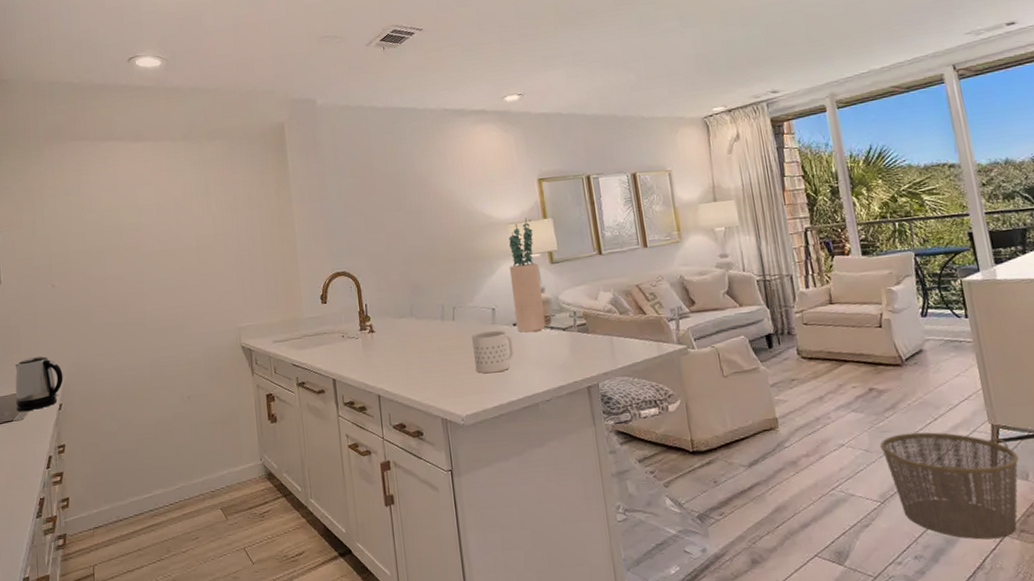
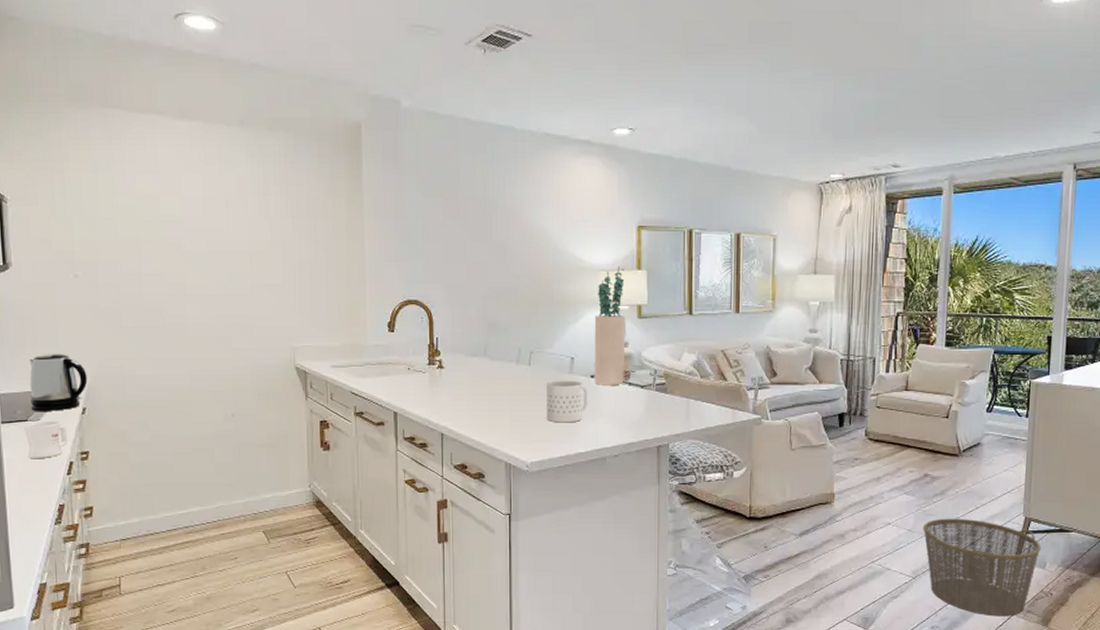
mug: none [9,418,47,457] -> present [23,420,67,459]

